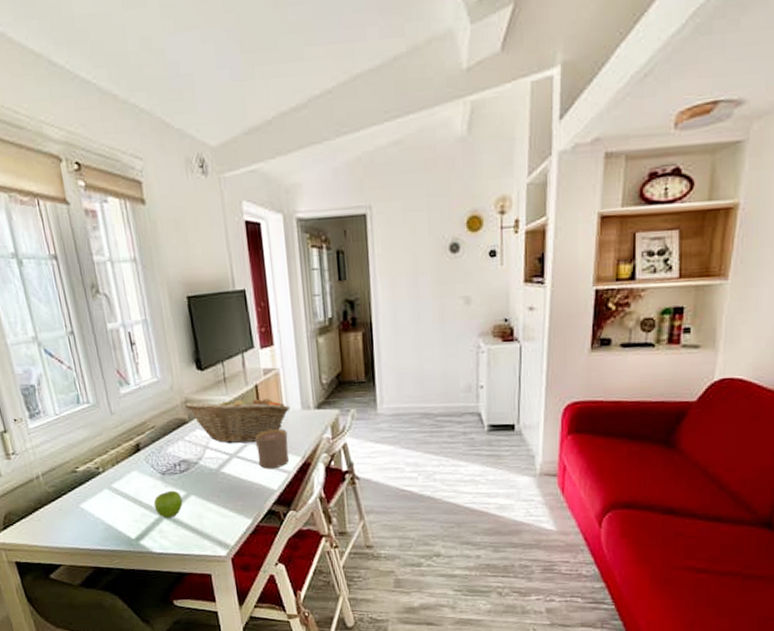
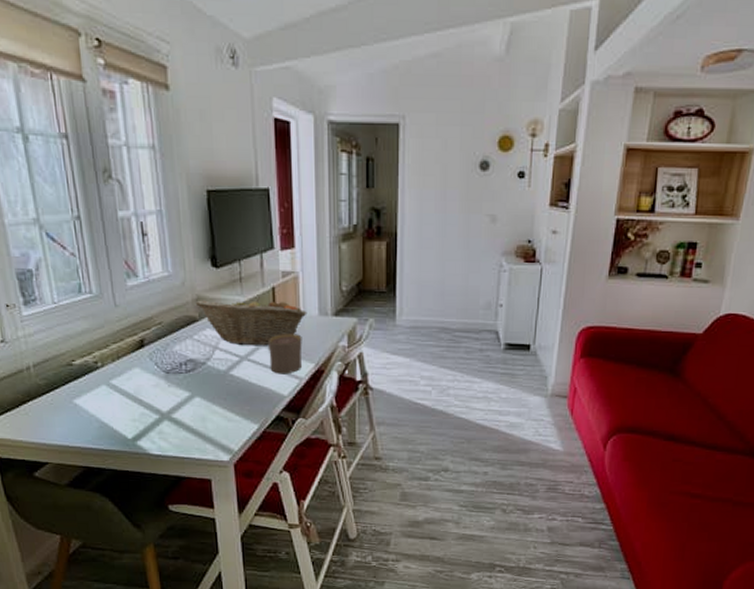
fruit: present [153,490,183,518] -> none [155,390,187,419]

